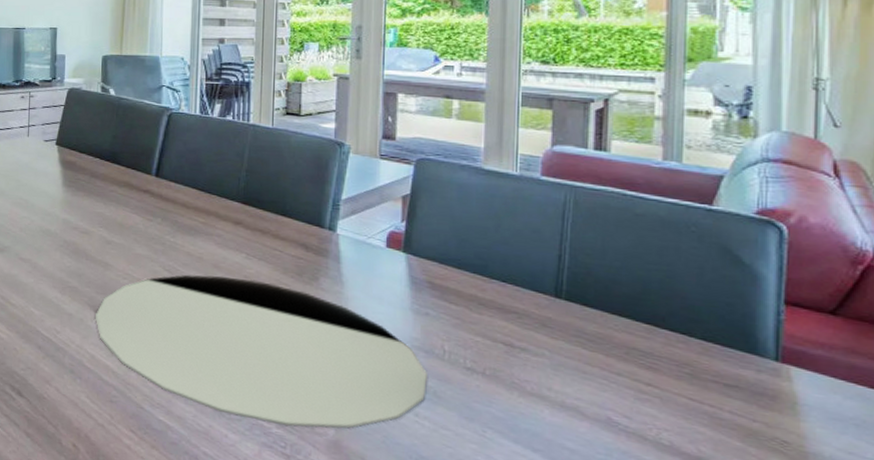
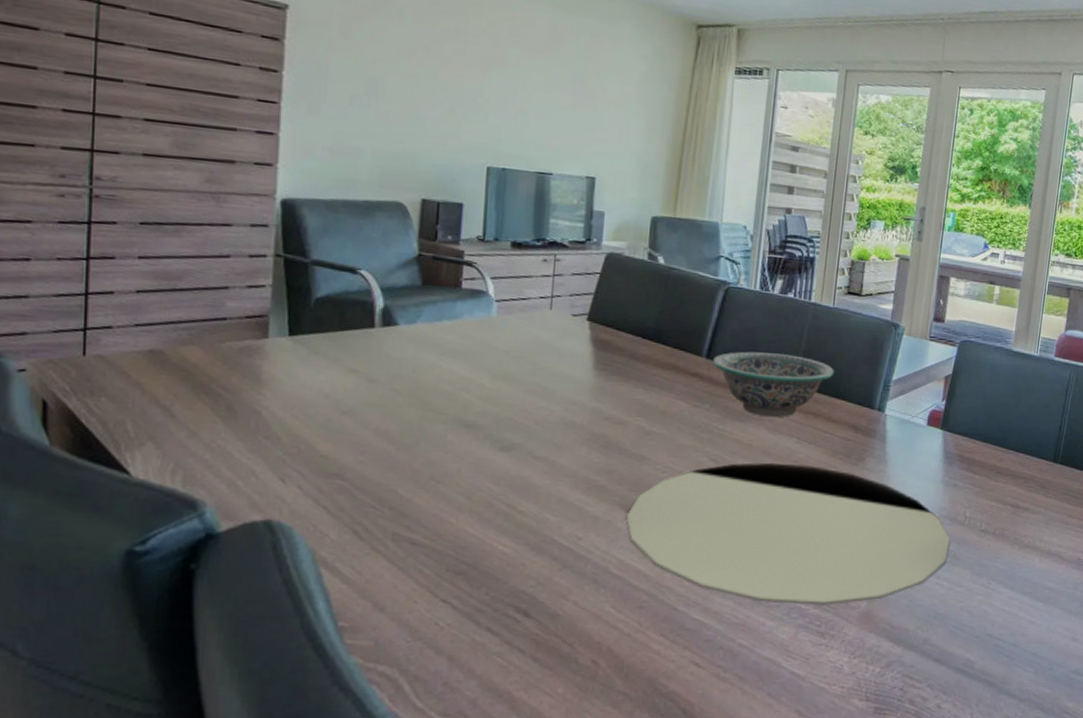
decorative bowl: none [160,170,280,233] -> present [711,351,835,418]

